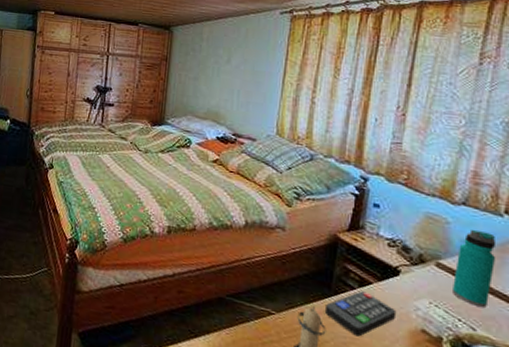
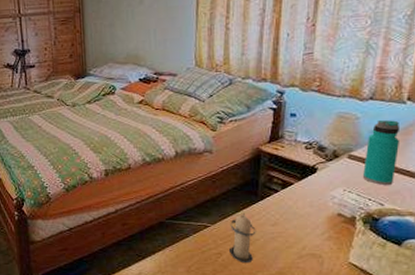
remote control: present [324,291,397,337] -> none [253,192,316,230]

